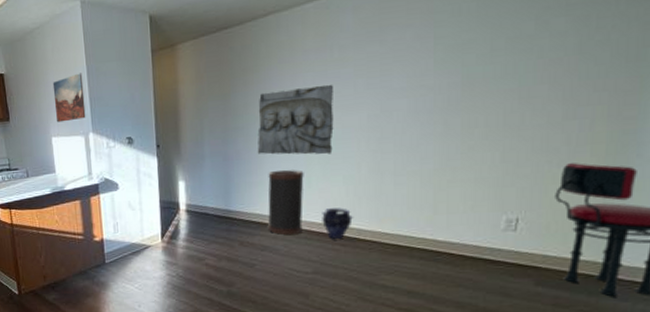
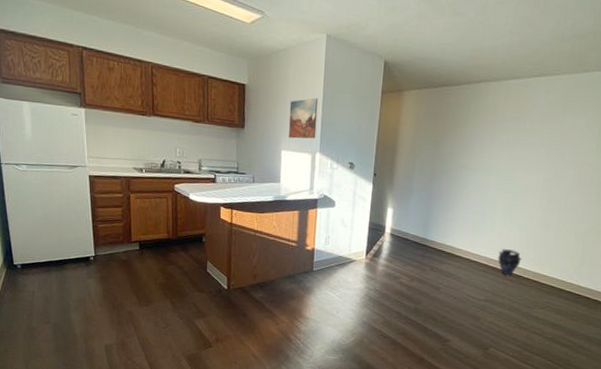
relief sculpture: present [257,84,334,155] -> none [455,145,522,205]
trash can: present [267,169,304,234] -> none [454,211,490,267]

